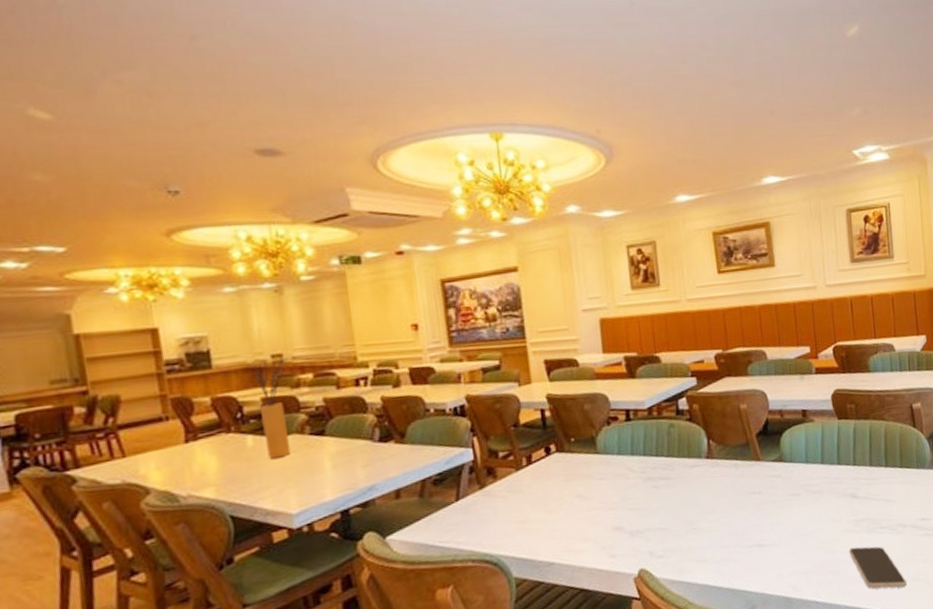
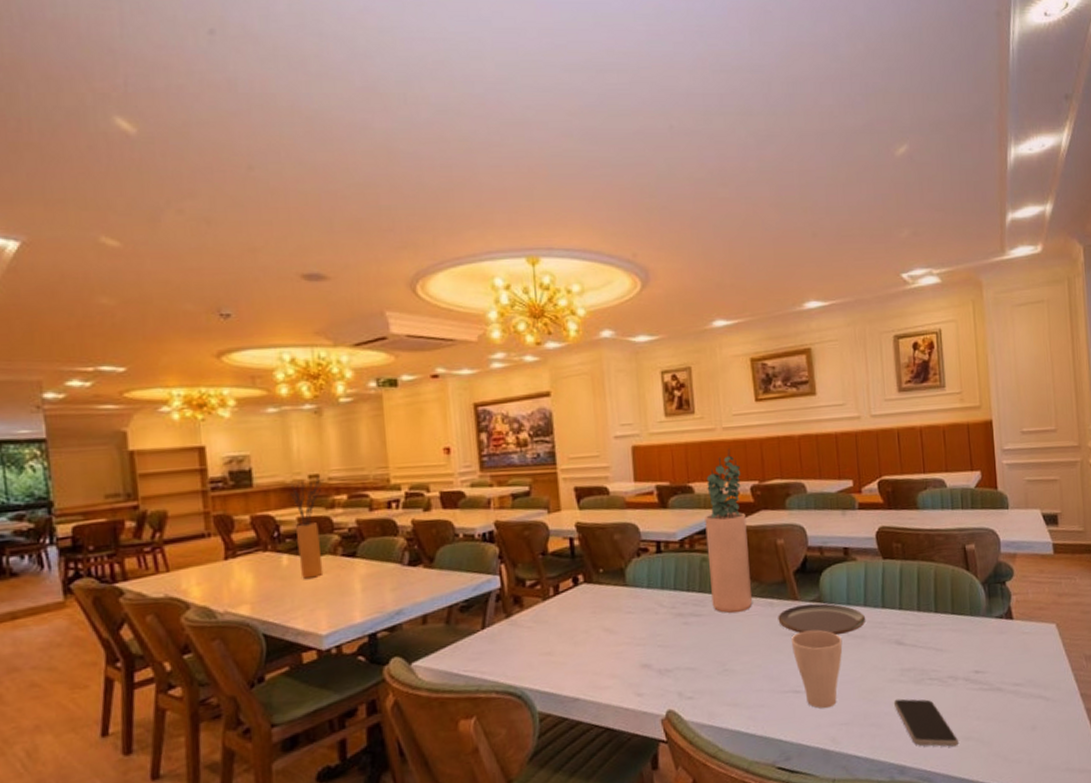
vase: none [671,319,719,476] -> present [705,448,753,613]
plate: none [742,462,823,492] -> present [778,603,866,636]
cup: none [755,487,802,560] -> present [792,630,843,709]

